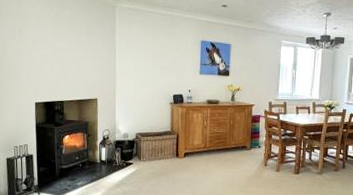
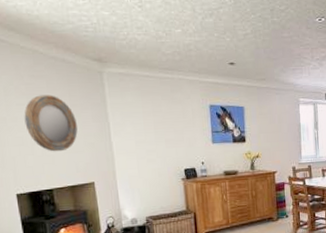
home mirror: none [49,22,90,70] -> present [24,95,78,152]

